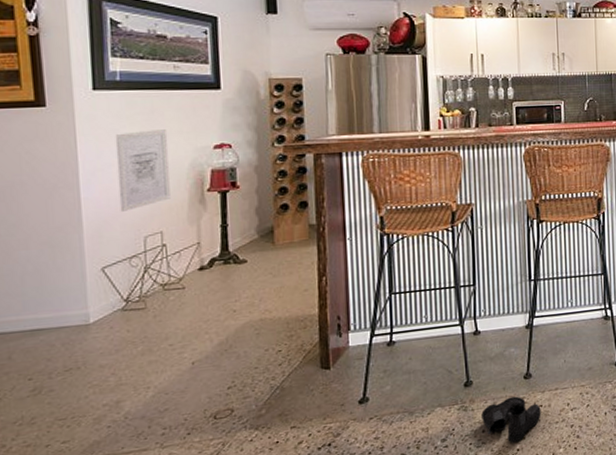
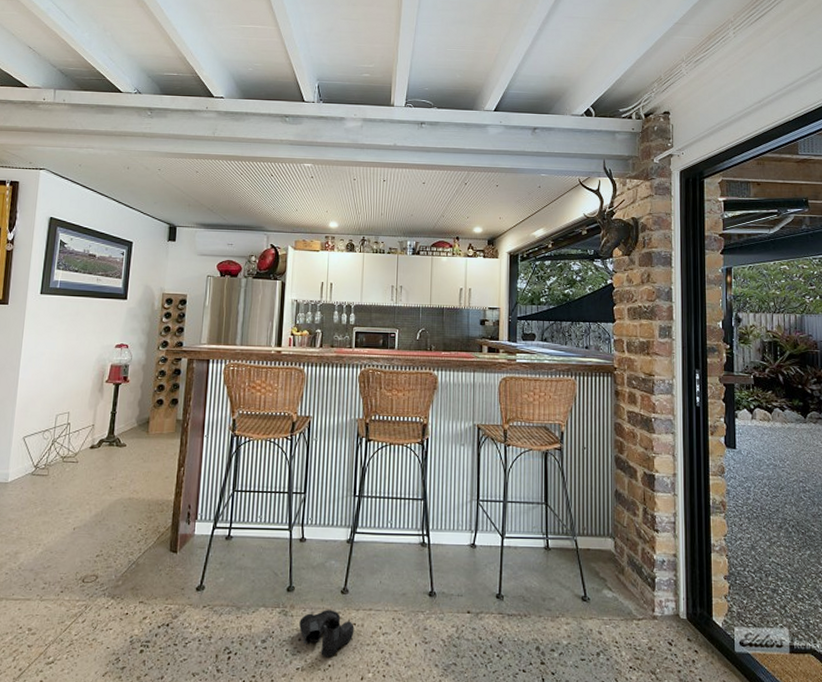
wall art: present [115,129,170,213] -> none [43,328,85,393]

